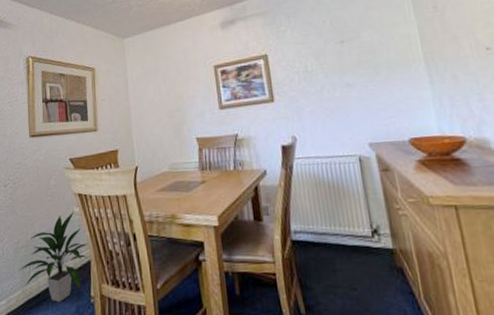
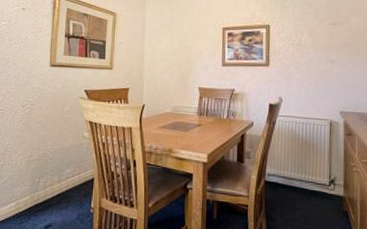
indoor plant: present [17,211,88,302] -> none [28,135,93,209]

